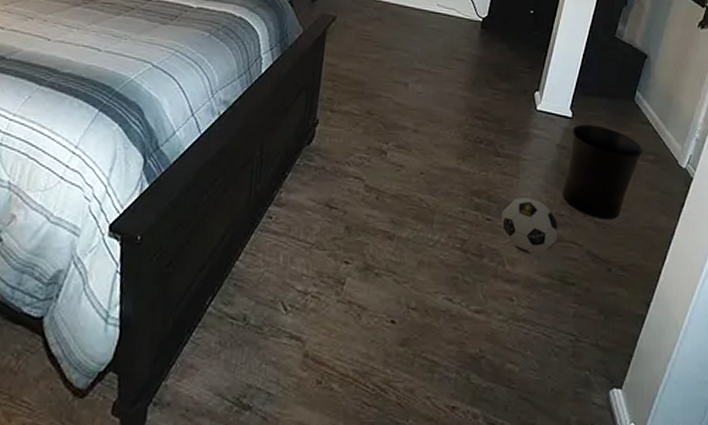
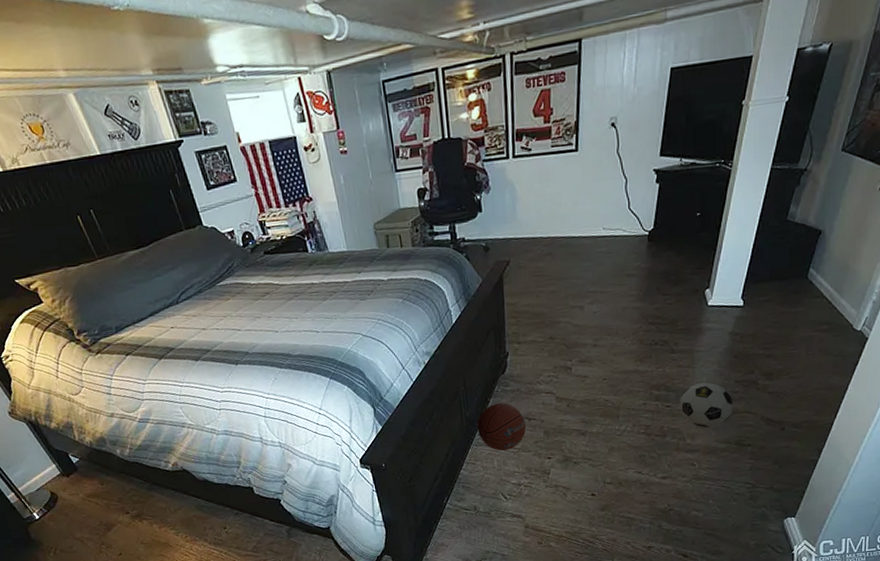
basketball: none [266,179,326,244] -> present [477,402,526,451]
waste bin: present [562,124,643,220] -> none [736,308,817,389]

